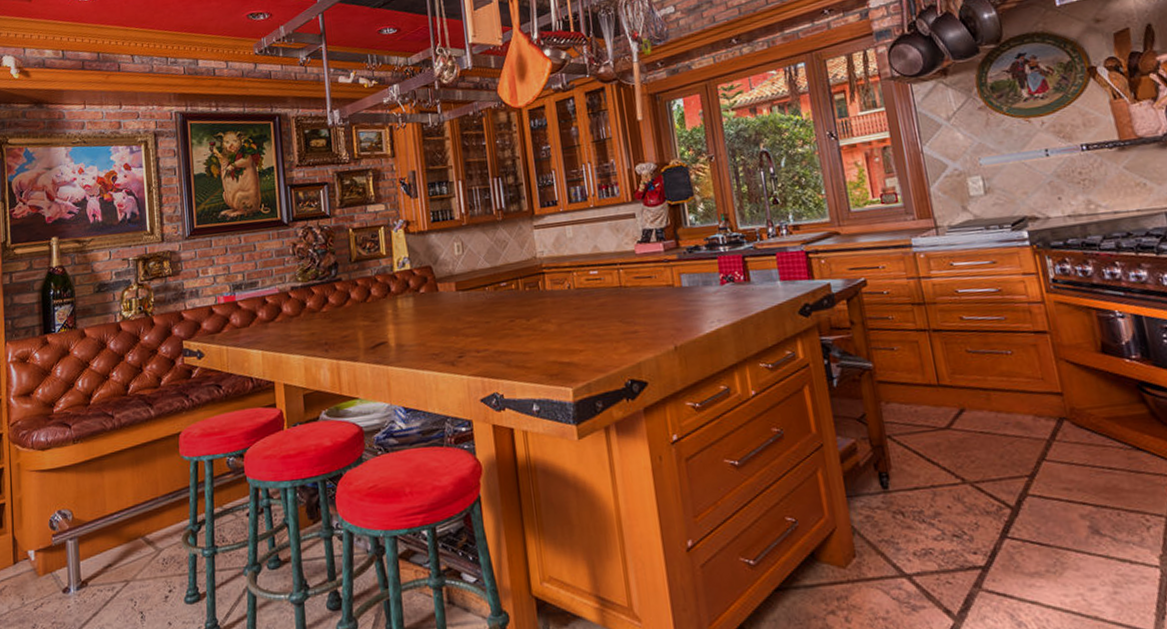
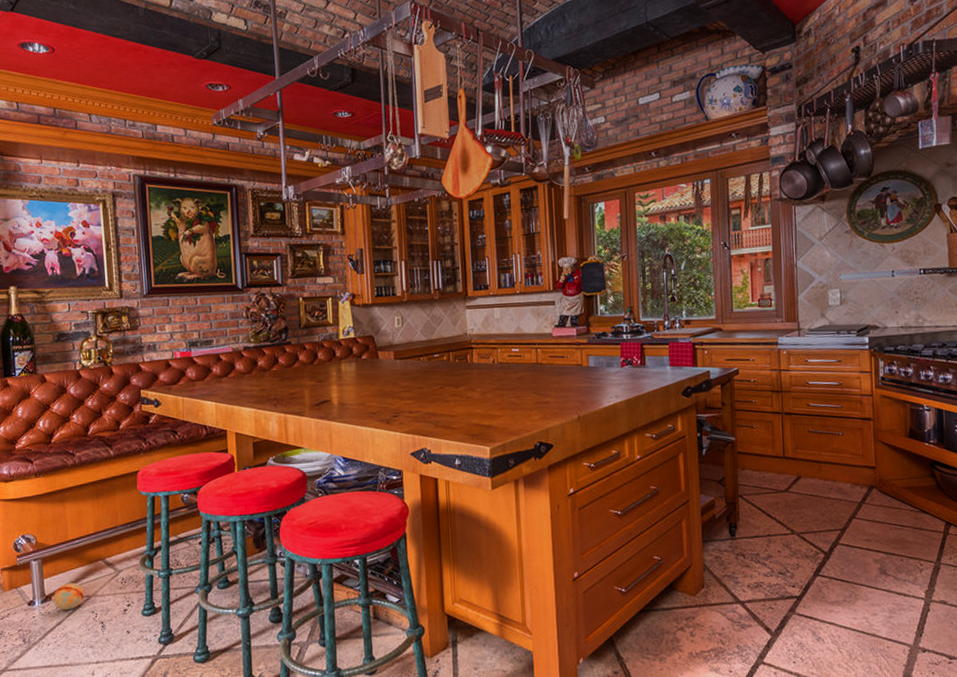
ball: none [89,565,122,599] -> present [53,582,84,611]

